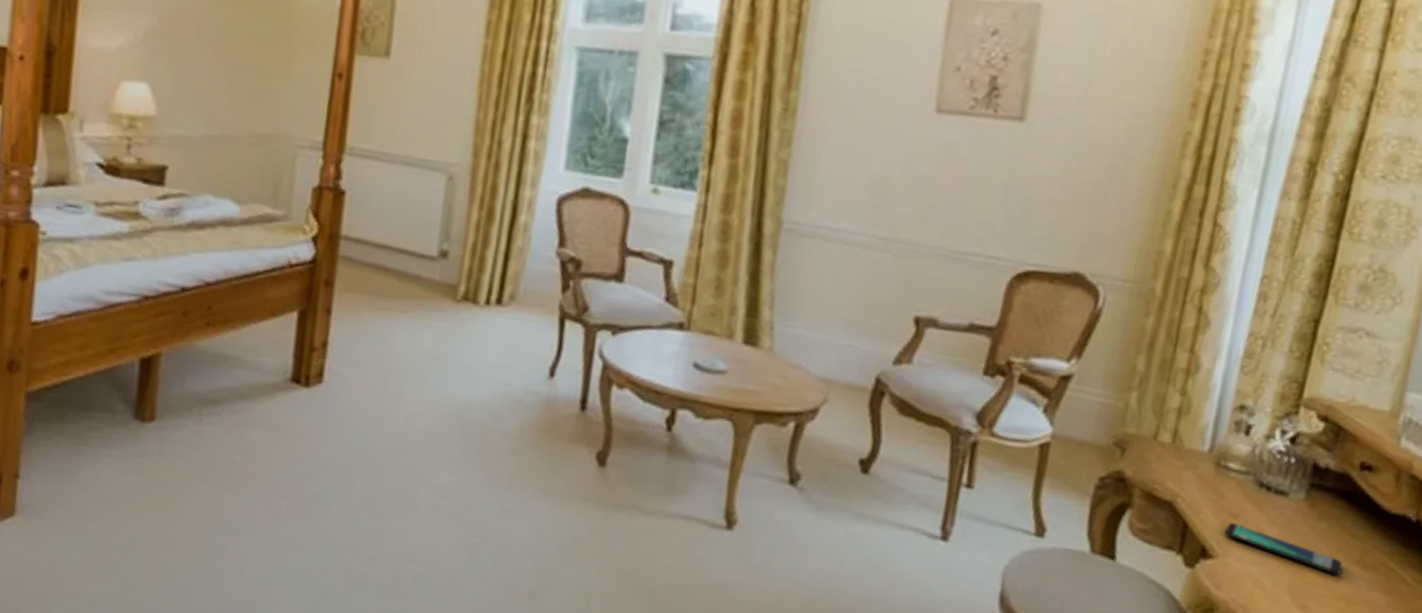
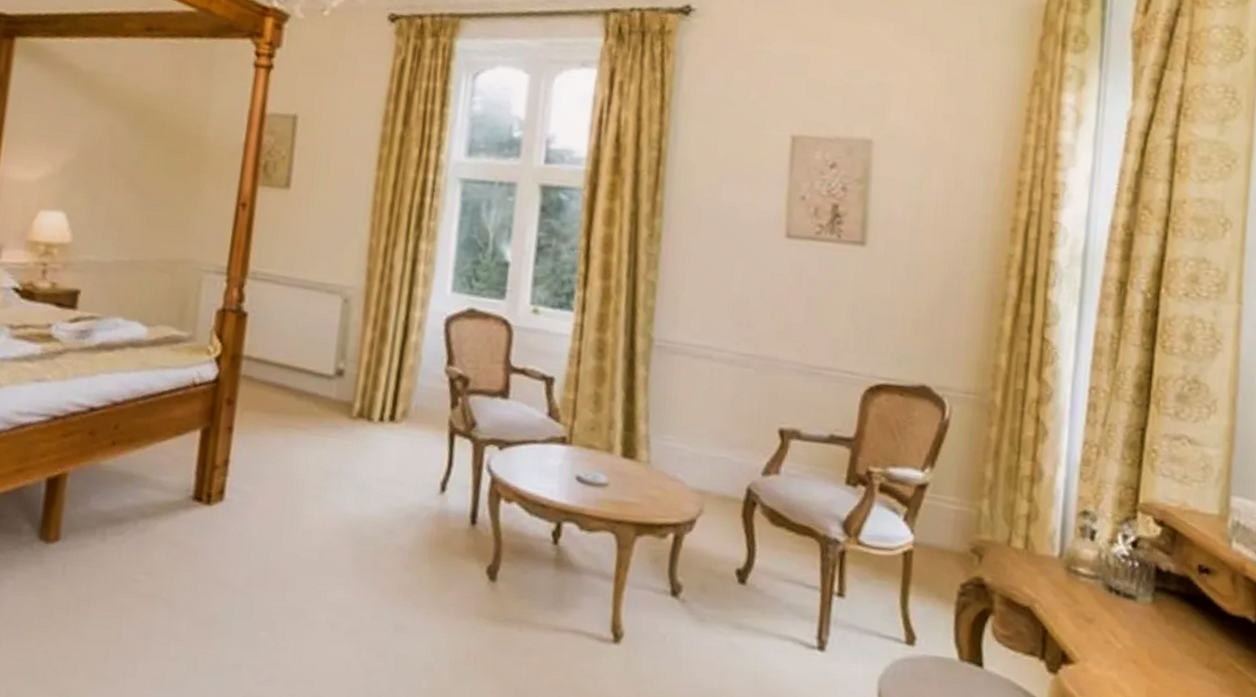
smartphone: present [1225,523,1342,576] -> none [1082,627,1194,679]

